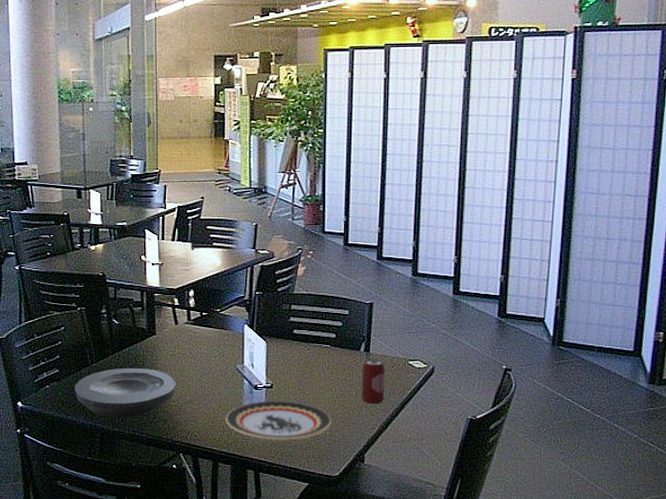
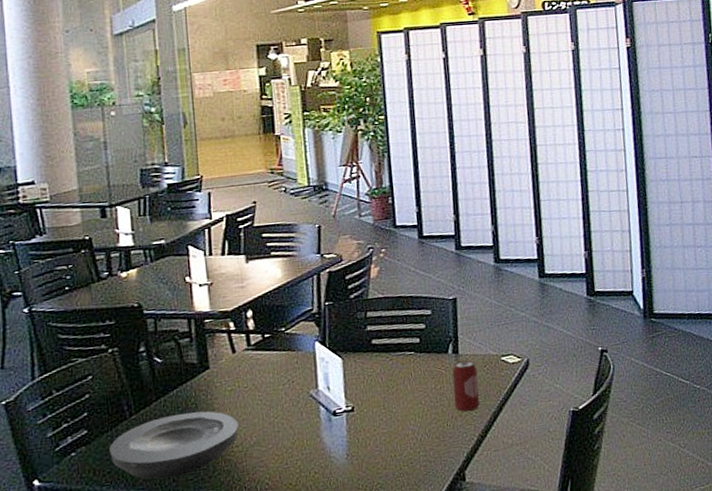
plate: present [225,401,332,440] -> none [301,423,425,474]

